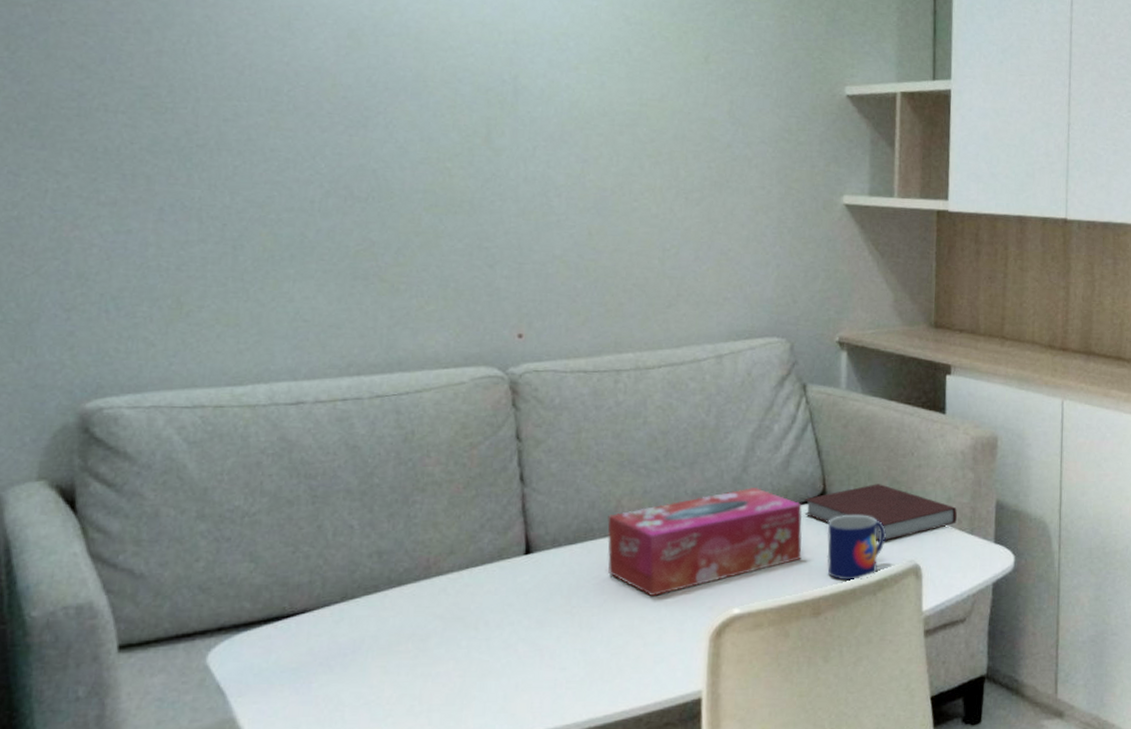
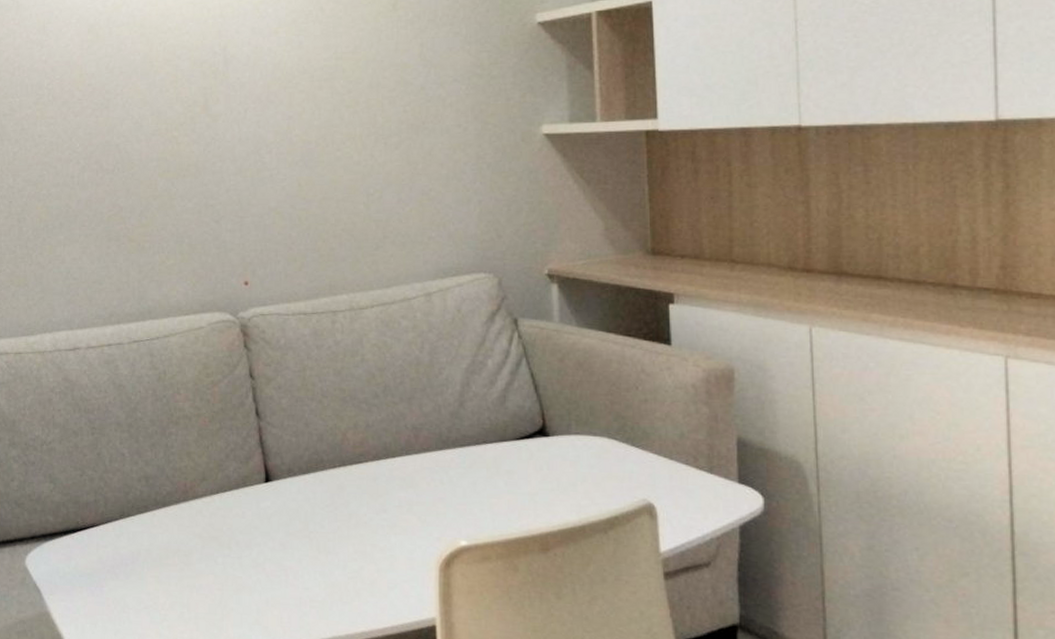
tissue box: present [607,488,803,597] -> none [335,422,525,526]
notebook: present [804,484,957,541] -> none [524,419,692,478]
mug: present [827,514,886,581] -> none [550,450,614,518]

